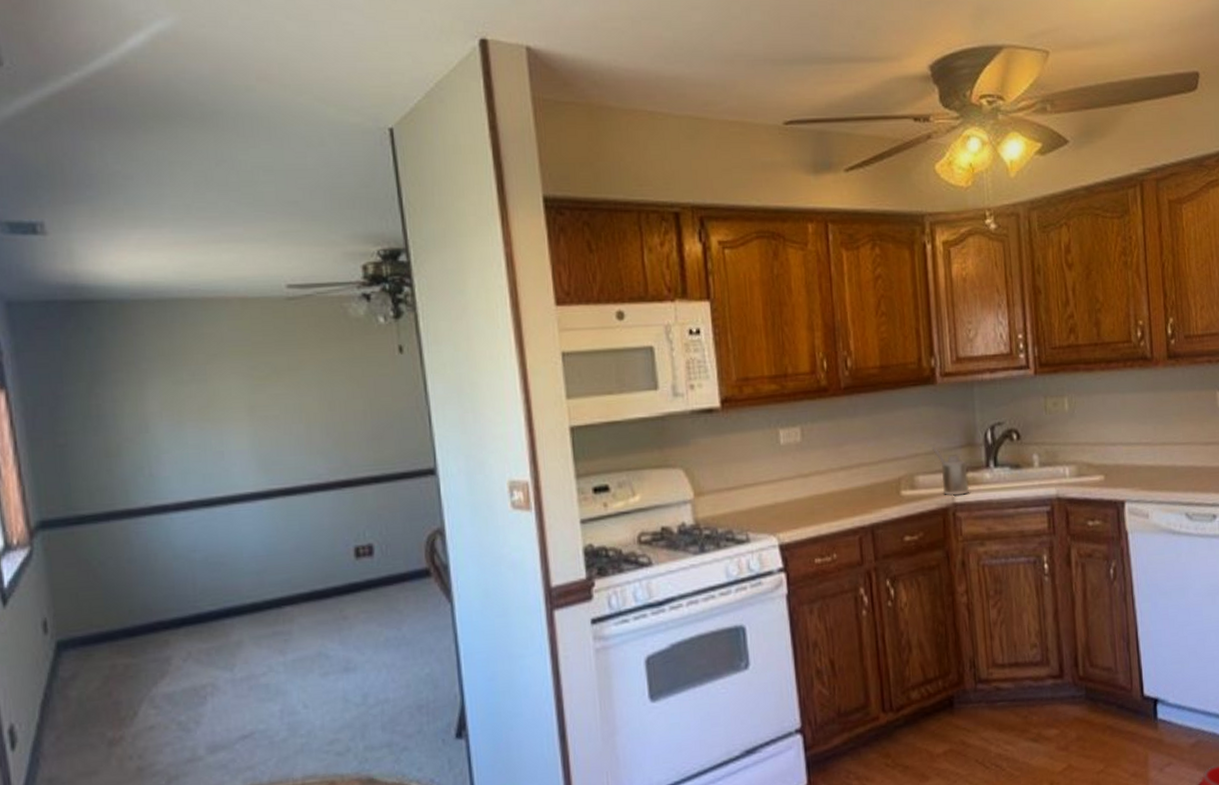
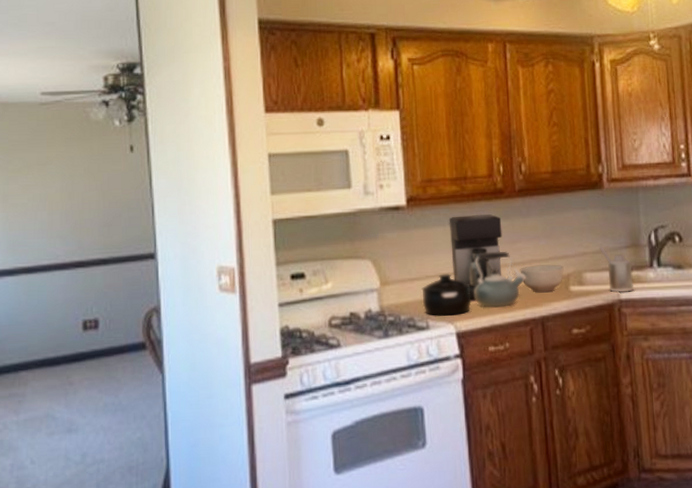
saucepan: none [740,481,795,528] -> present [421,273,472,316]
coffee maker: none [769,414,828,510] -> present [450,214,503,301]
kettle: none [797,455,855,516] -> present [473,252,527,307]
bowl: none [847,467,895,499] -> present [520,264,564,293]

